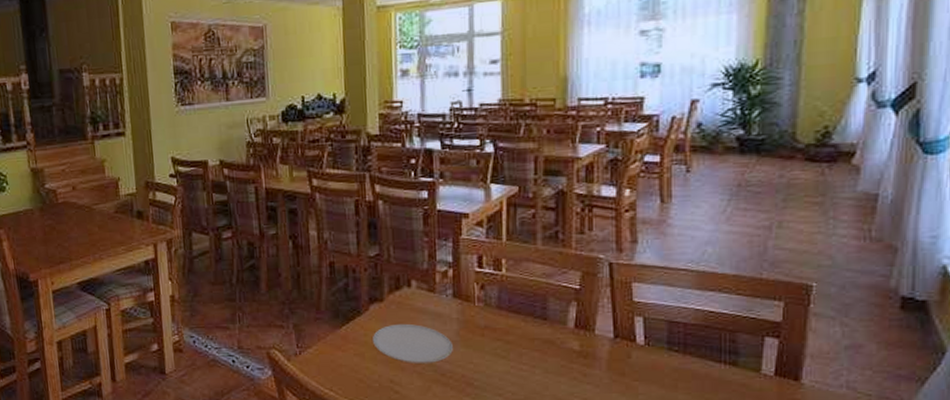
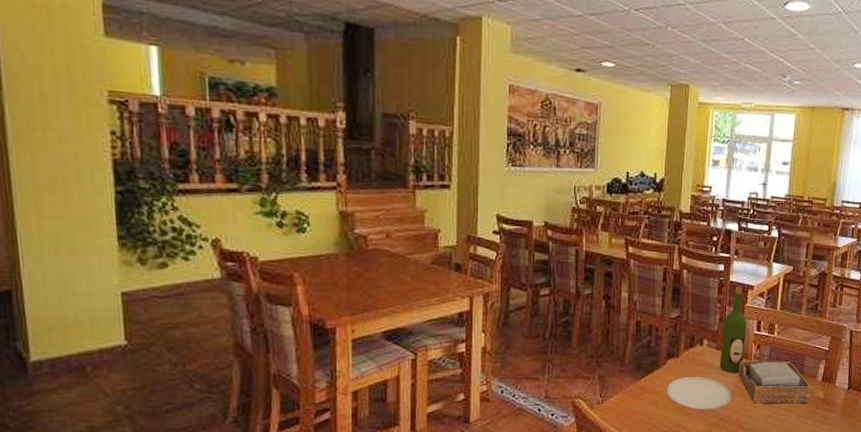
wine bottle: none [433,215,465,319] -> present [719,287,747,373]
napkin holder: none [459,303,560,357] -> present [738,360,811,404]

